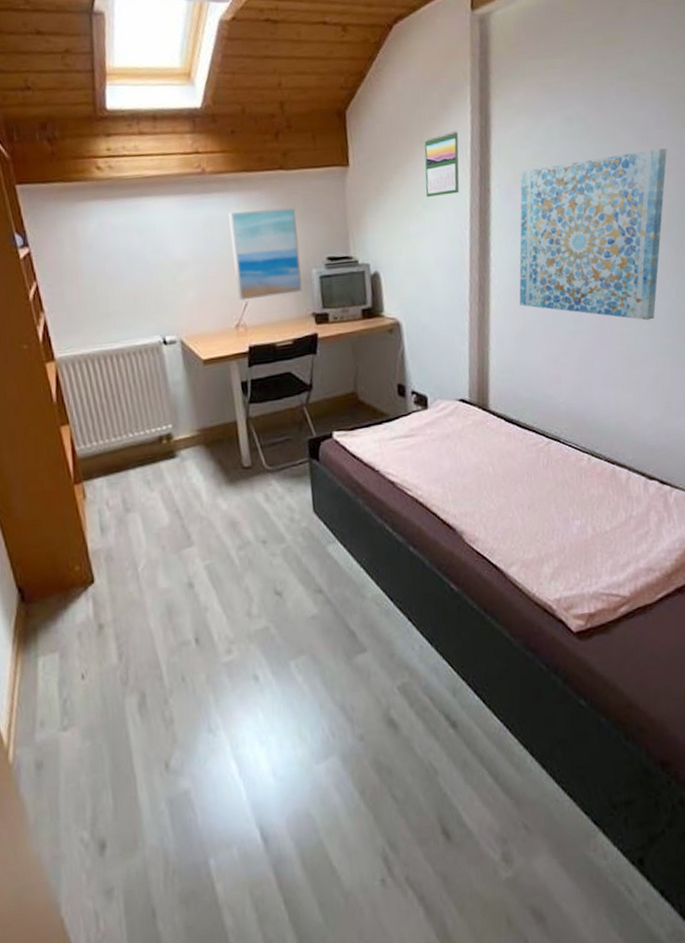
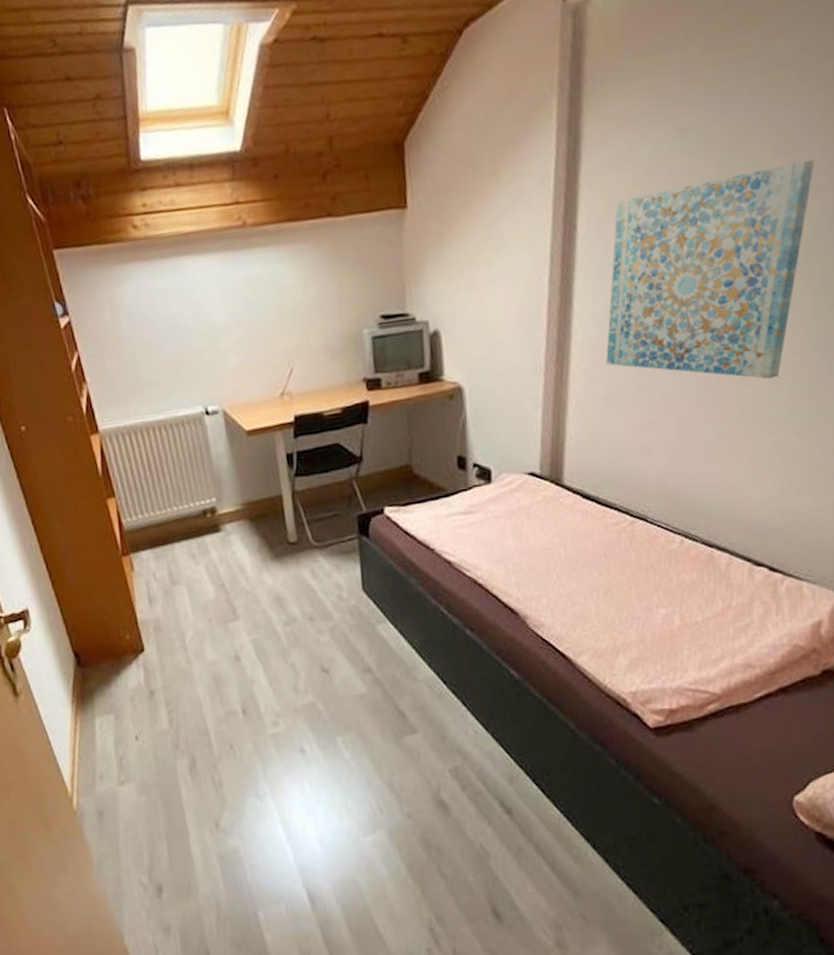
wall art: present [228,207,303,301] -> none [272,260,353,367]
calendar: present [424,130,460,197] -> none [497,156,540,240]

